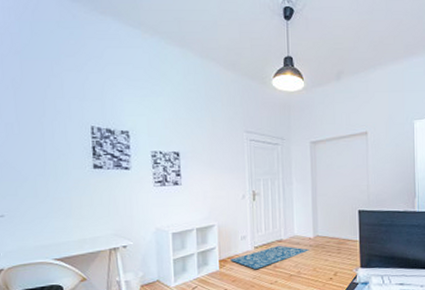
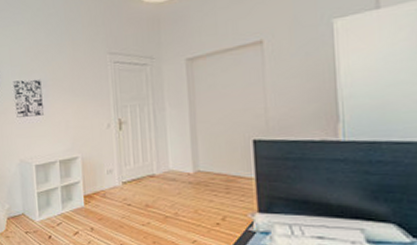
rug: present [230,245,310,270] -> none [96,181,189,208]

